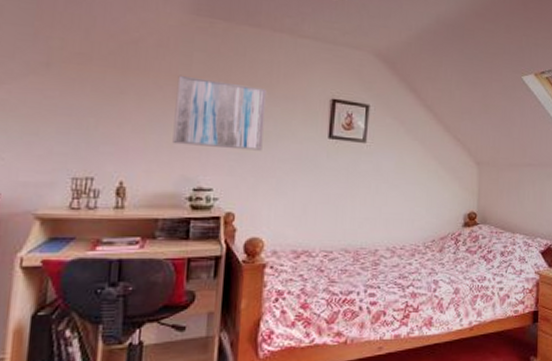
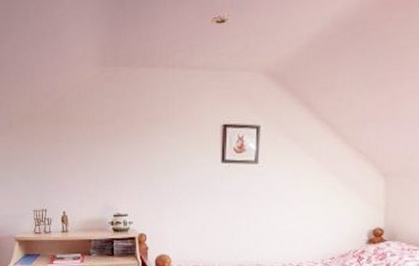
wall art: present [173,75,266,151] -> none [95,120,164,180]

